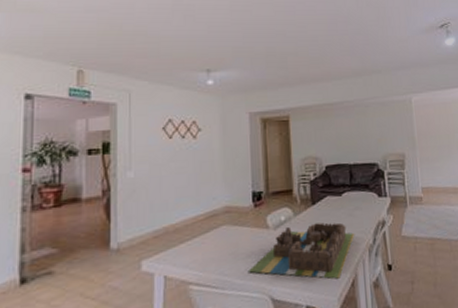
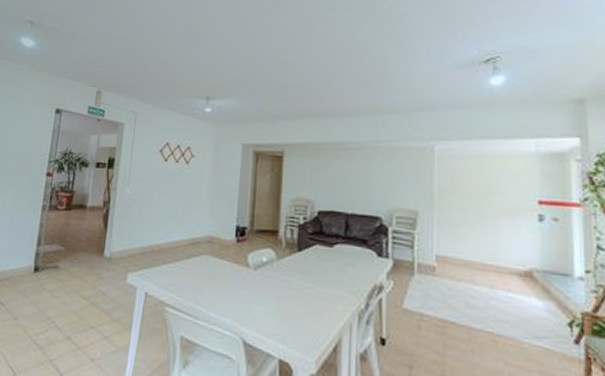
board game: present [247,222,355,279] -> none [222,269,344,339]

